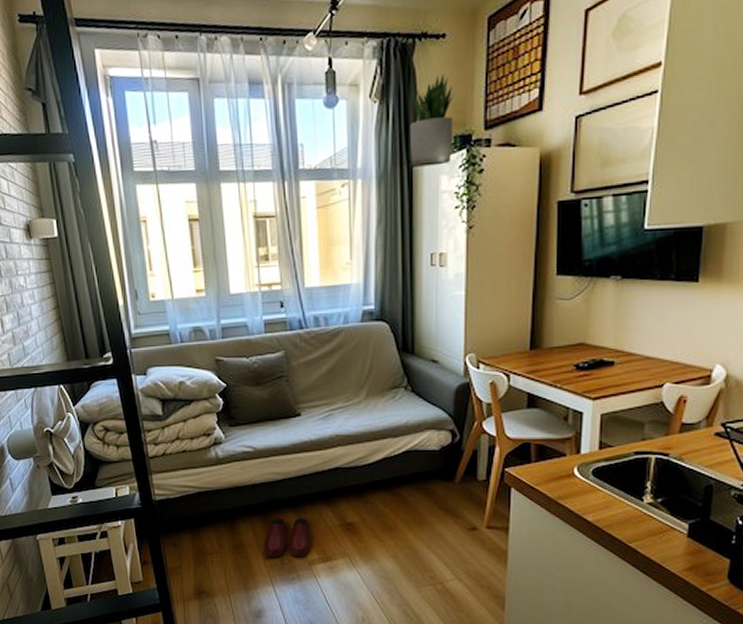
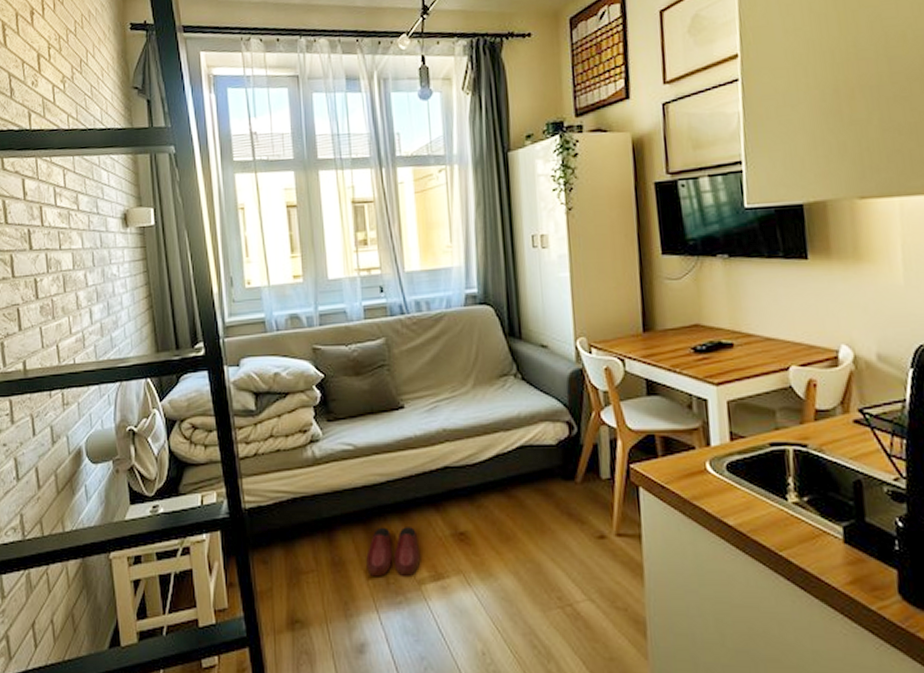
planter: present [409,75,453,167] -> none [502,68,546,153]

